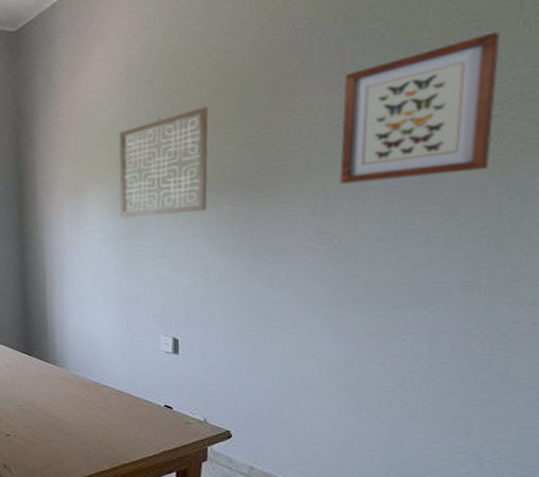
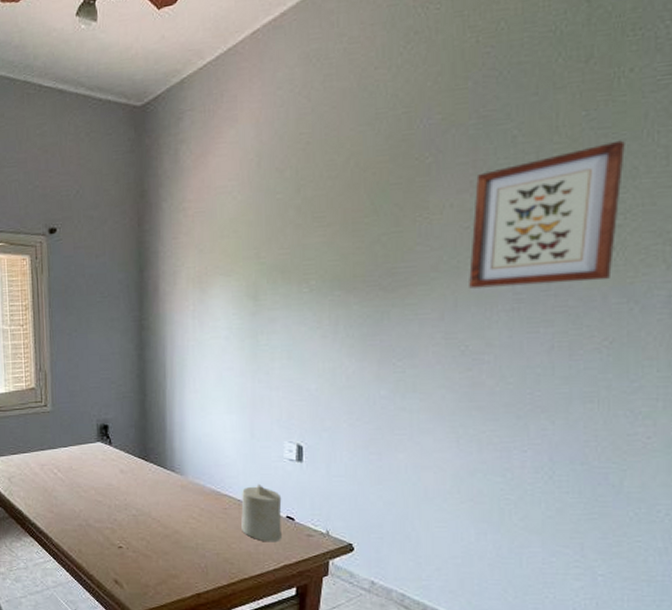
wall art: present [118,106,209,218] -> none [246,199,340,315]
candle: none [120,375,160,430] -> present [241,483,282,542]

